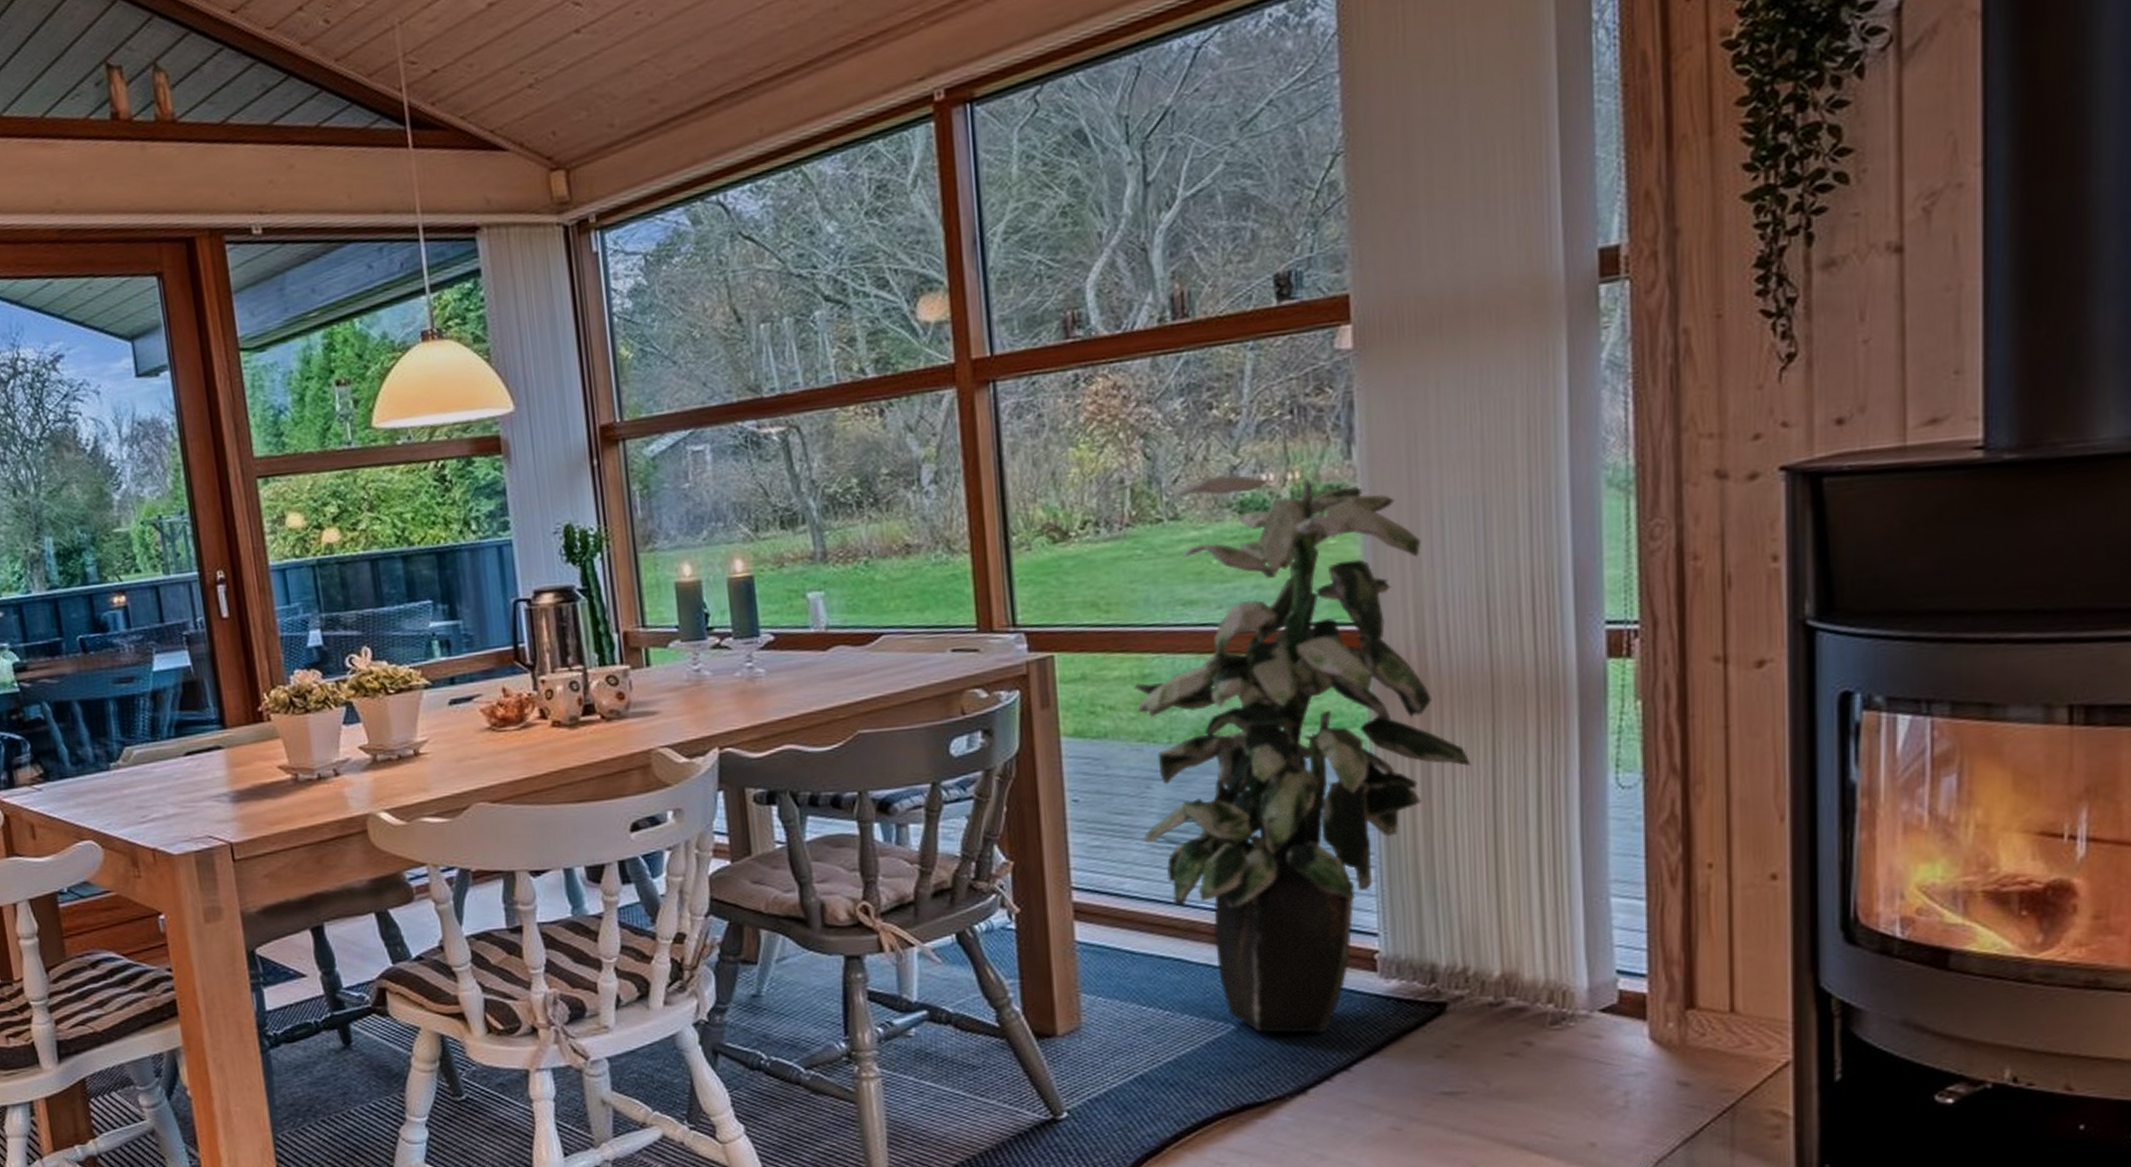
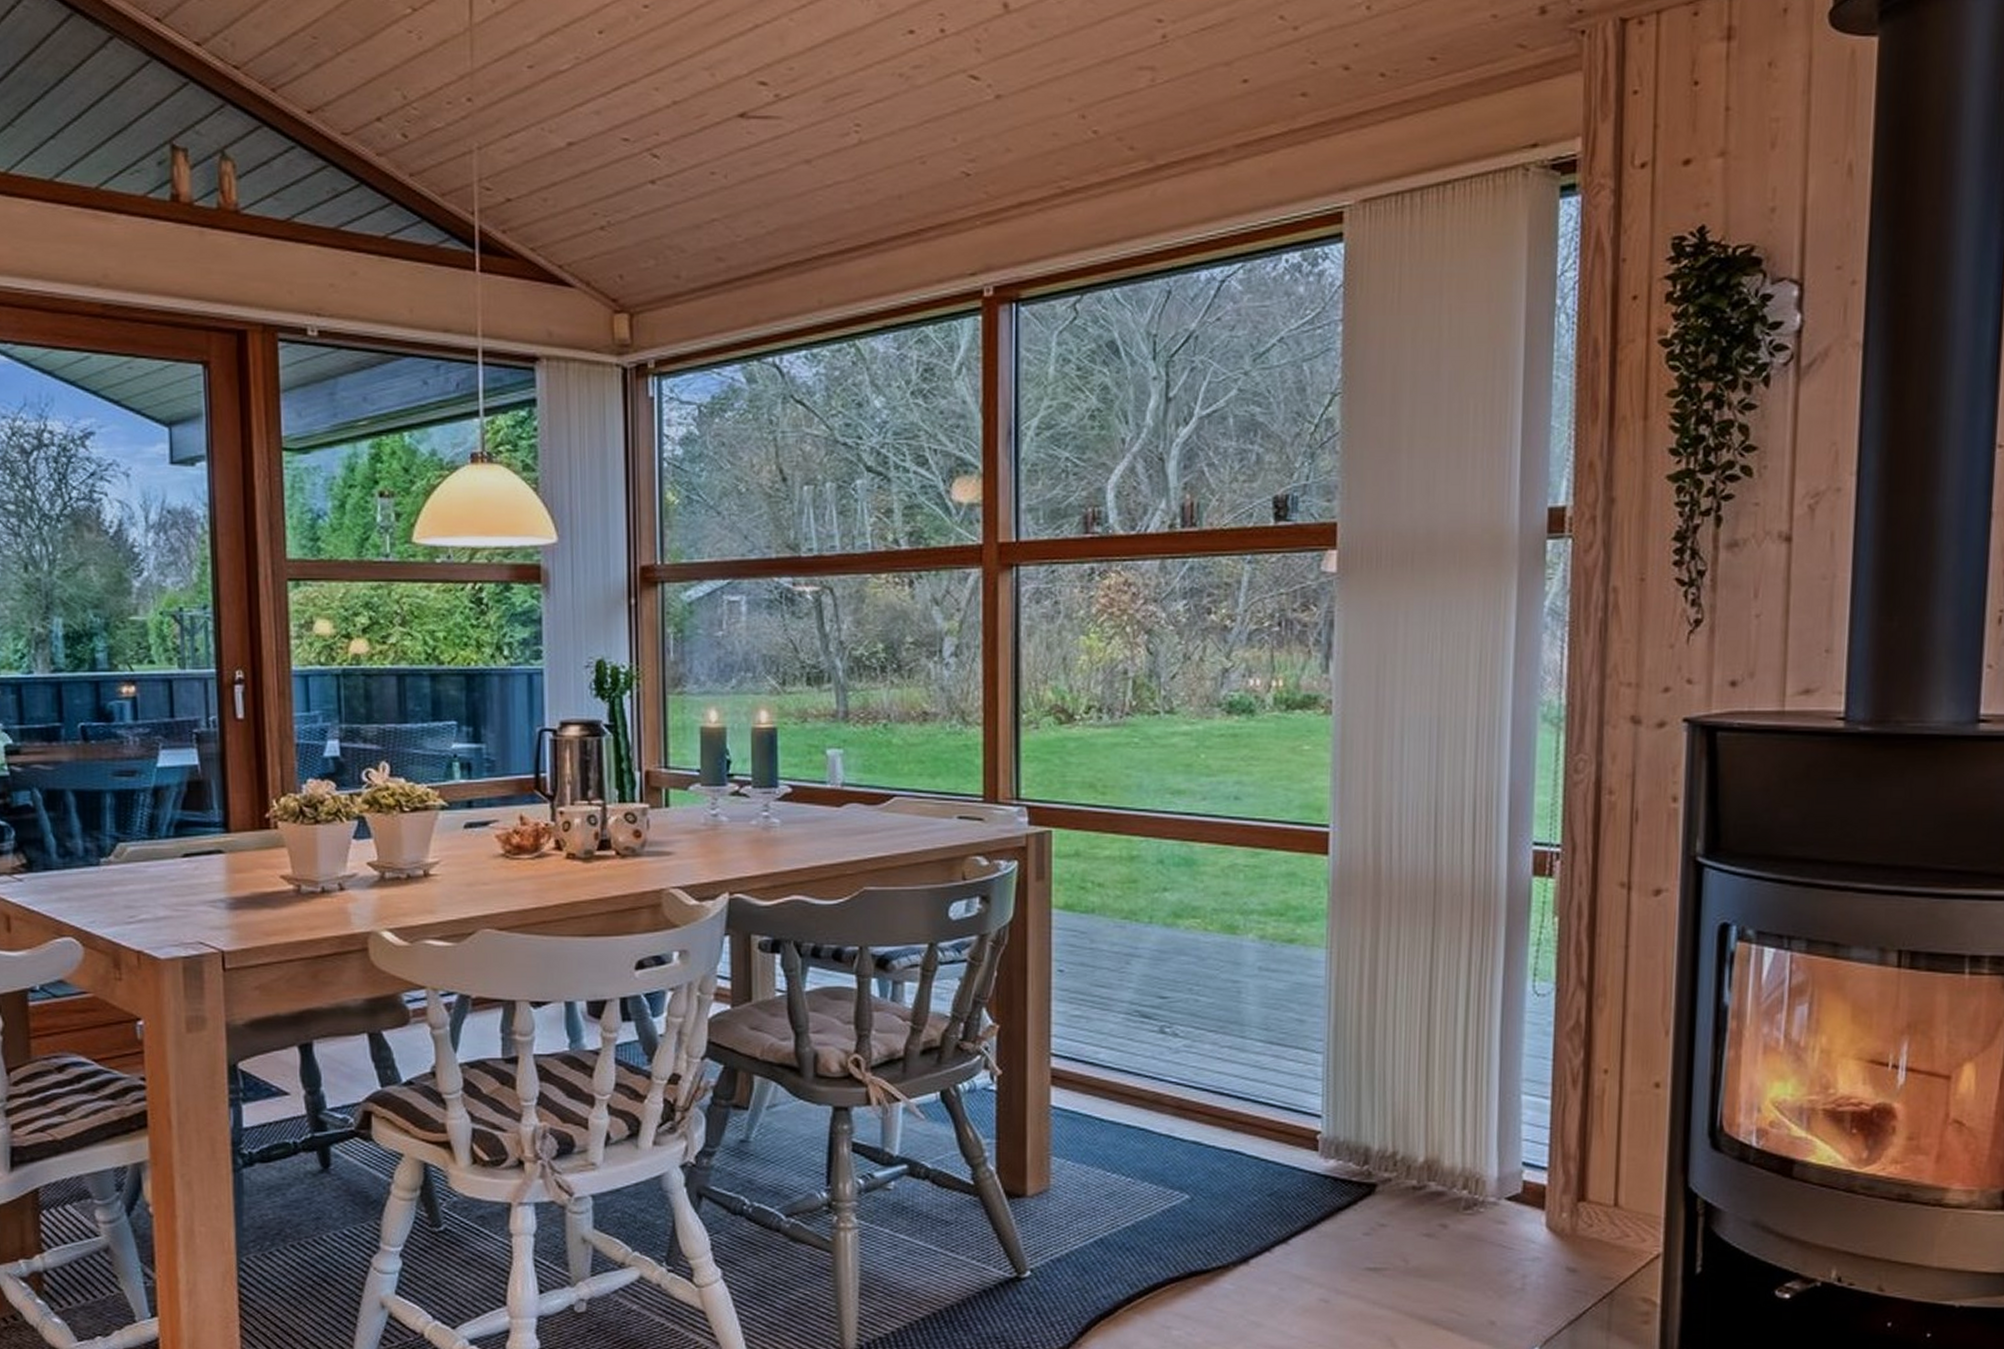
indoor plant: present [1134,475,1471,1034] -> none [1120,677,1412,1207]

